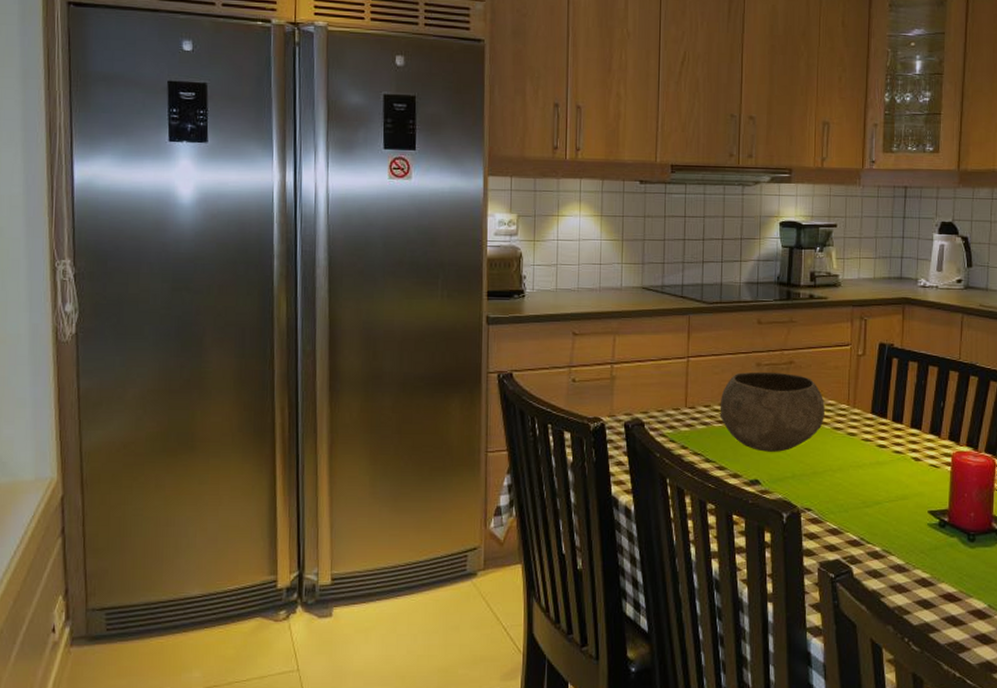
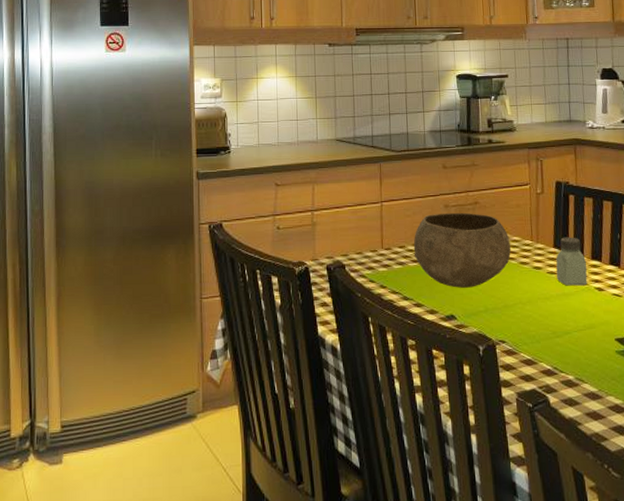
saltshaker: none [872,403,904,455] -> present [556,237,587,286]

